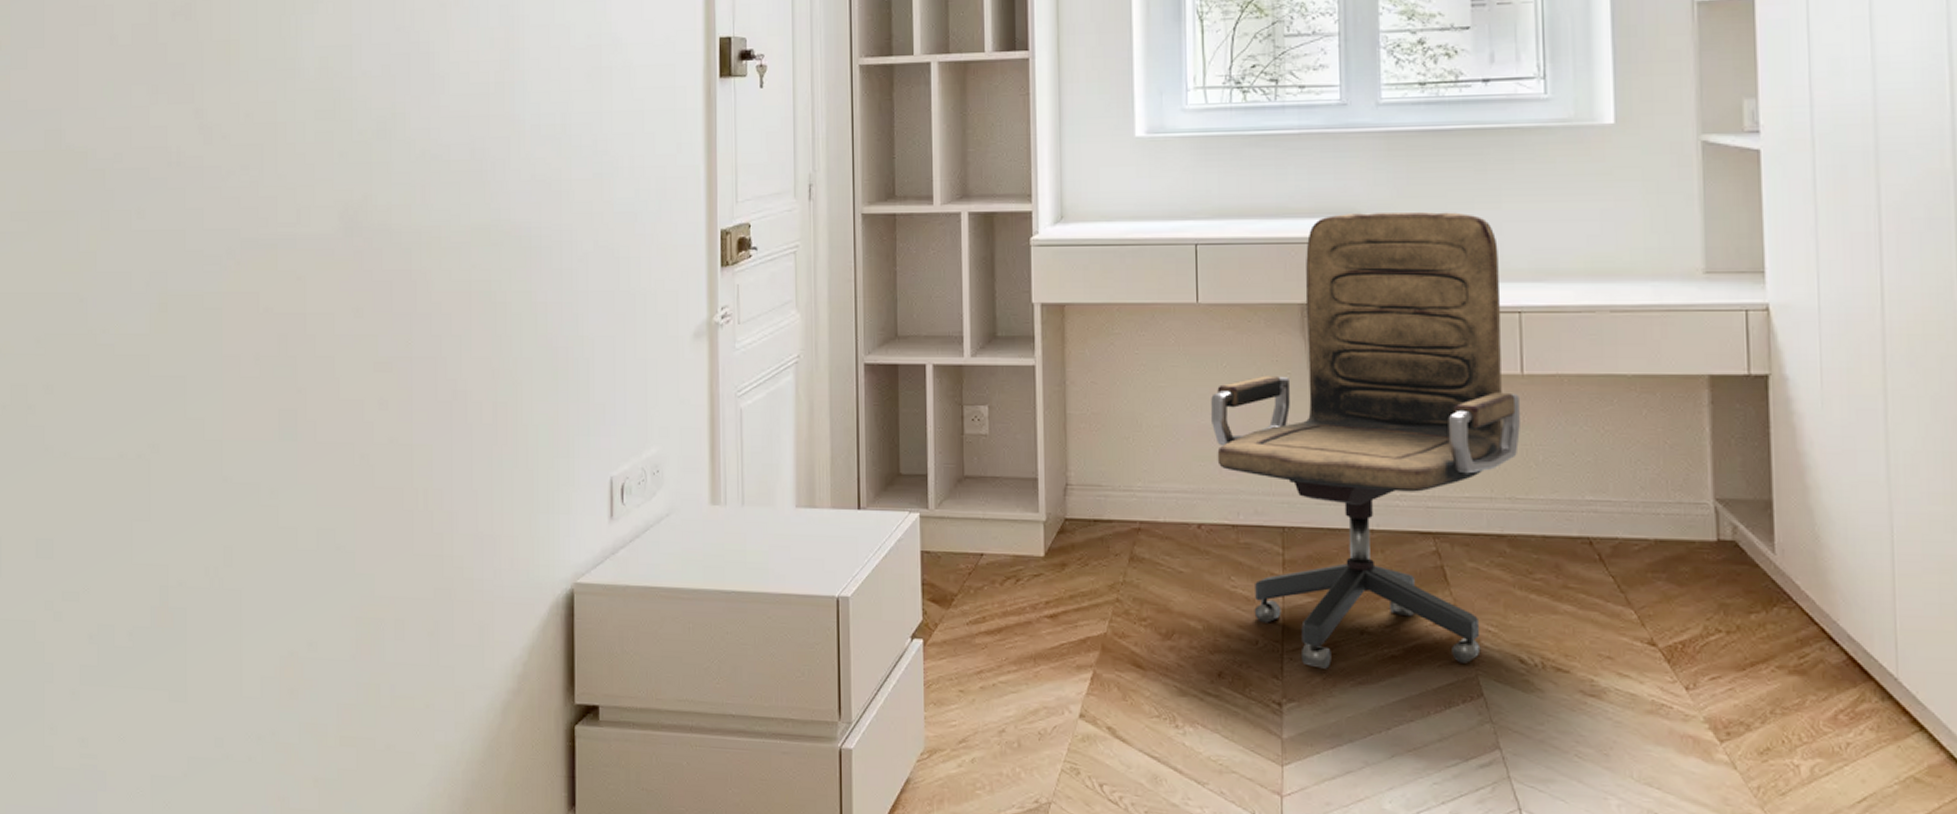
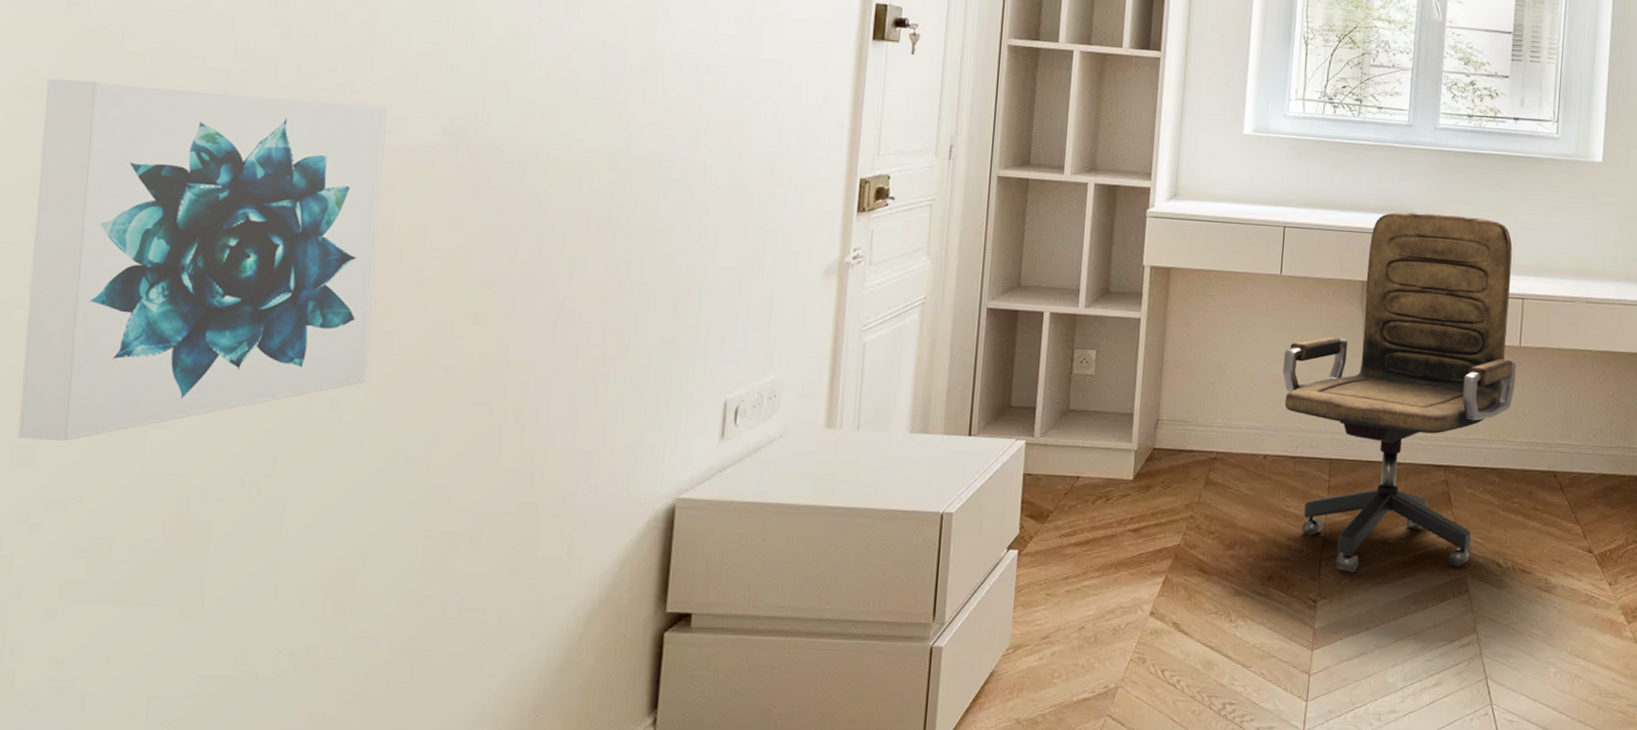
wall art: none [36,199,296,534] -> present [17,77,388,441]

